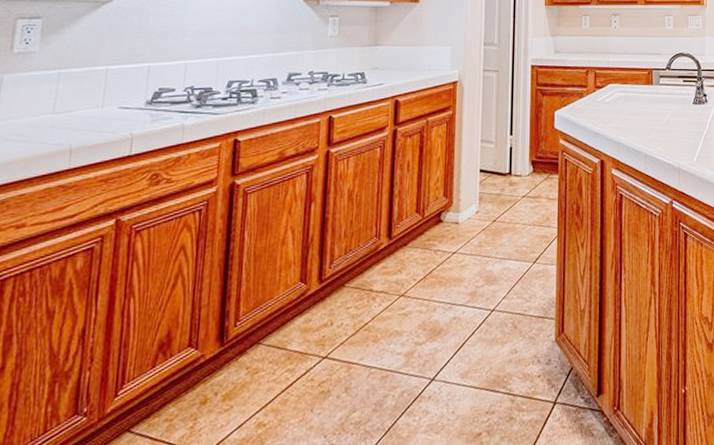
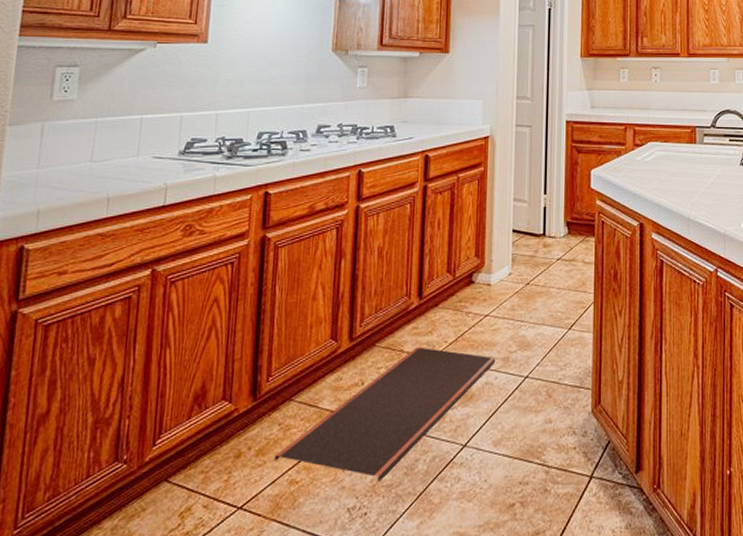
door mat: none [242,285,464,420] -> present [274,347,496,483]

